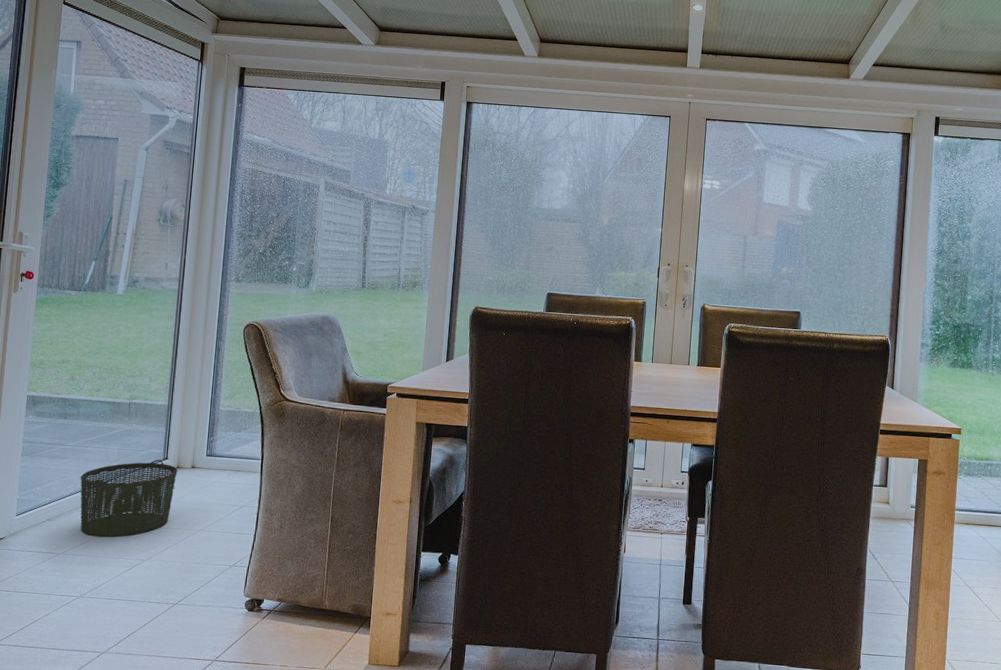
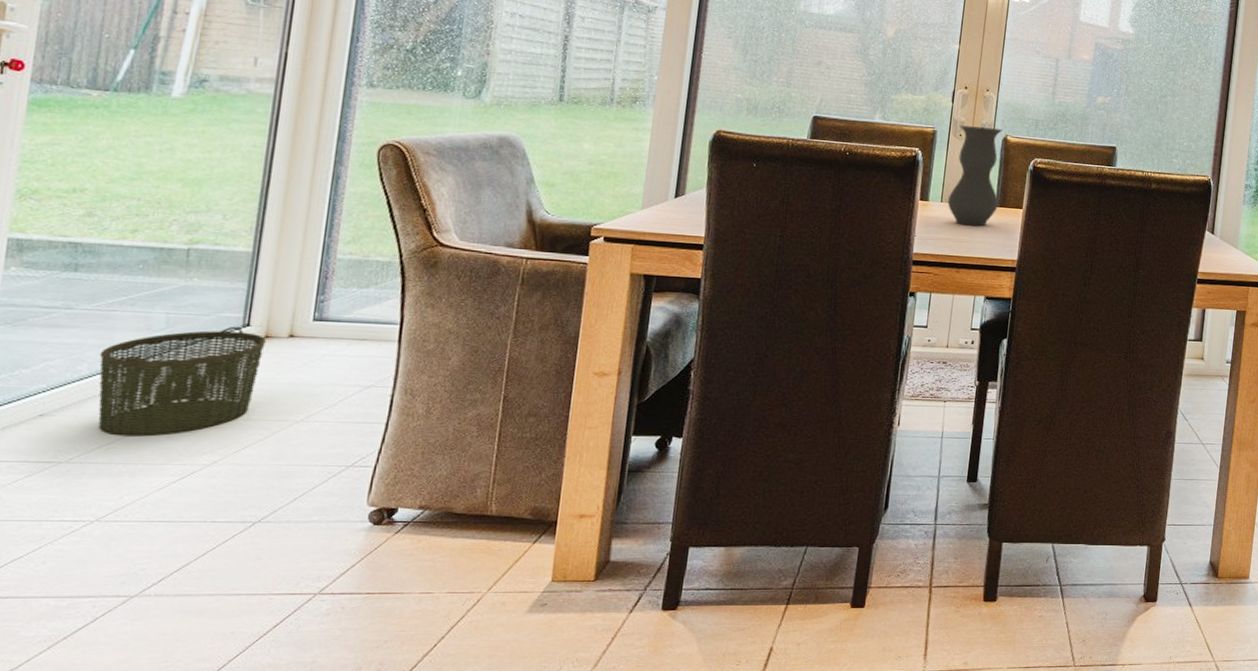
vase: none [657,297,701,383] -> present [947,125,1003,227]

